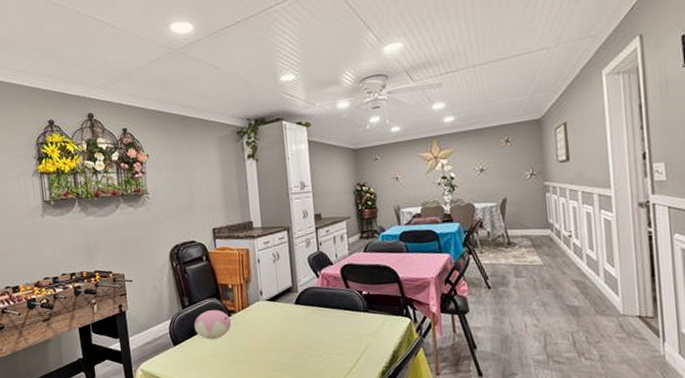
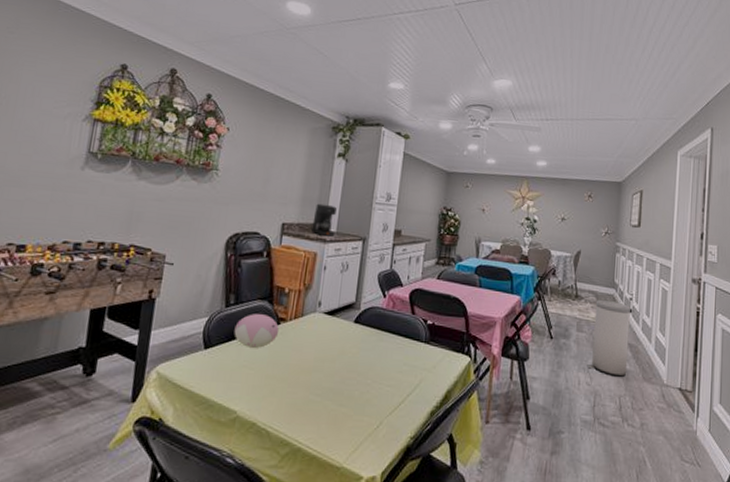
coffee maker: none [238,203,261,233] -> present [311,203,337,237]
pedal bin: none [531,241,577,315] -> present [587,299,633,377]

